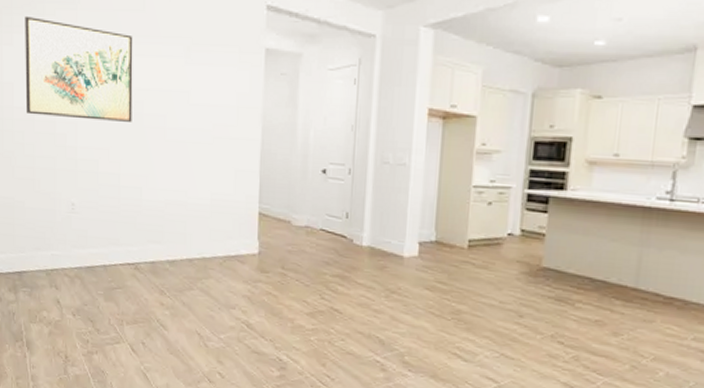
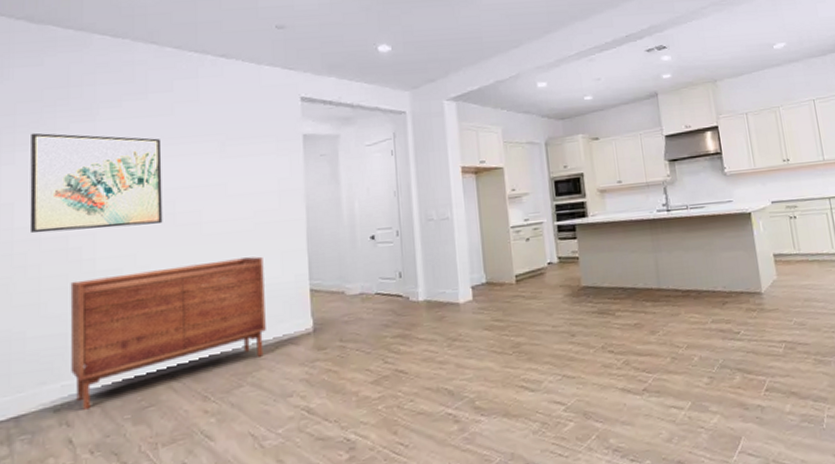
sideboard: none [57,164,218,279] -> present [70,256,266,410]

